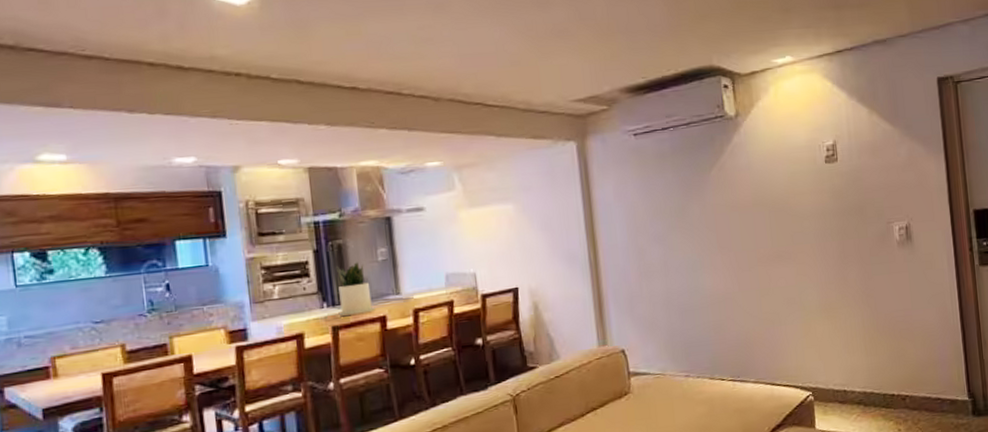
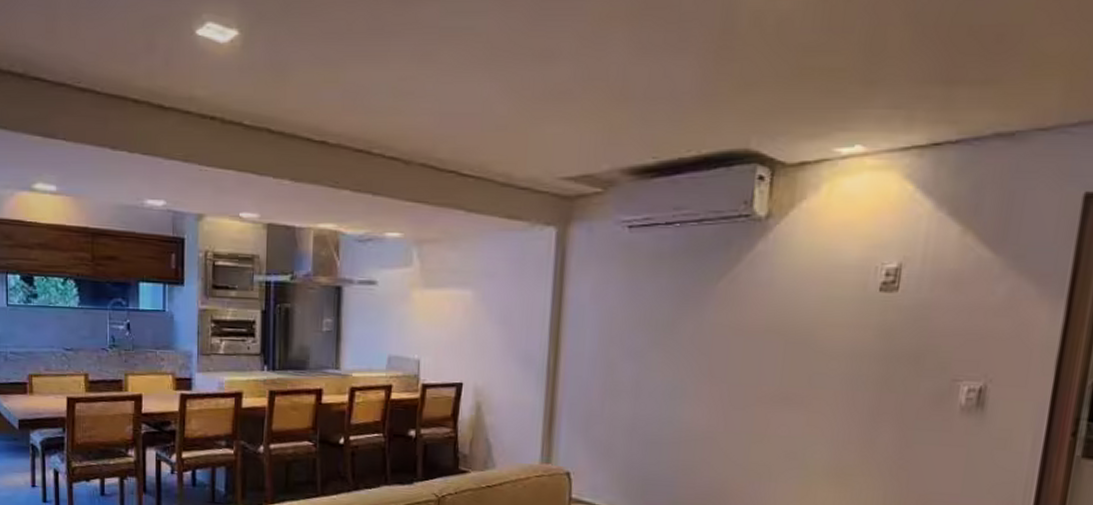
planter: present [335,262,375,317] -> none [277,329,313,384]

